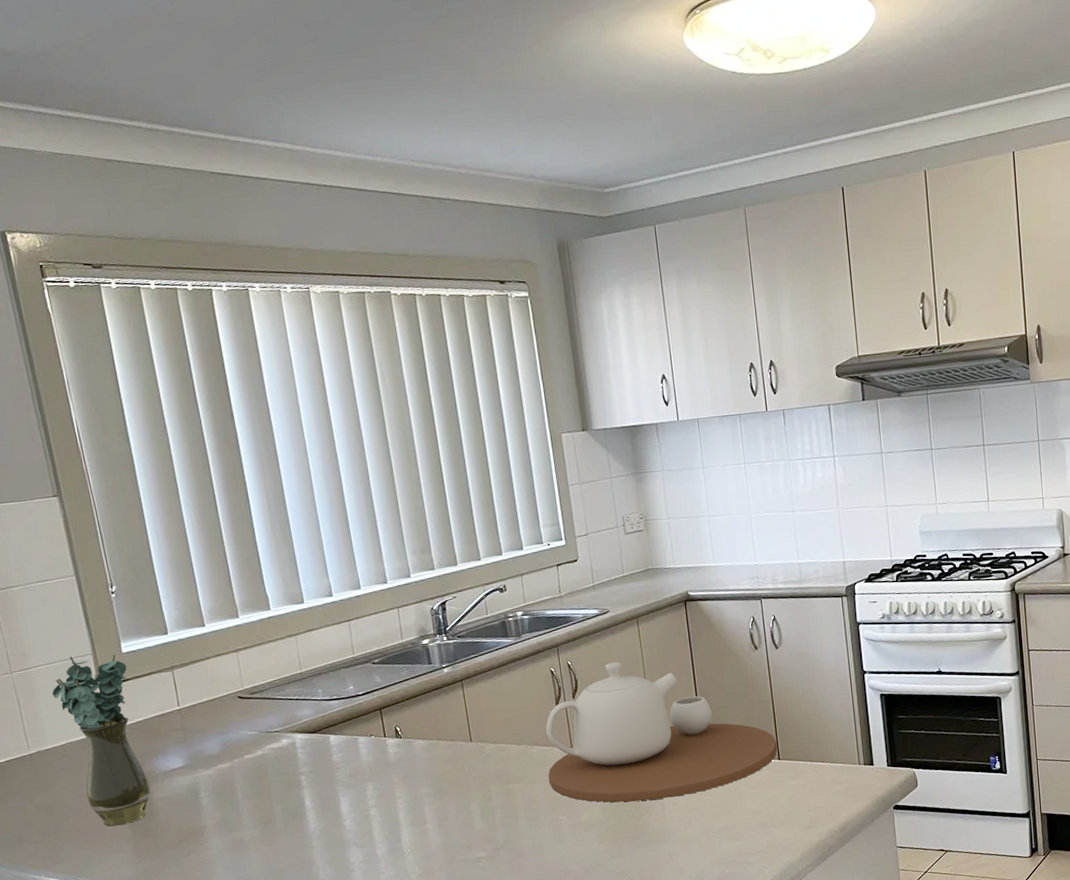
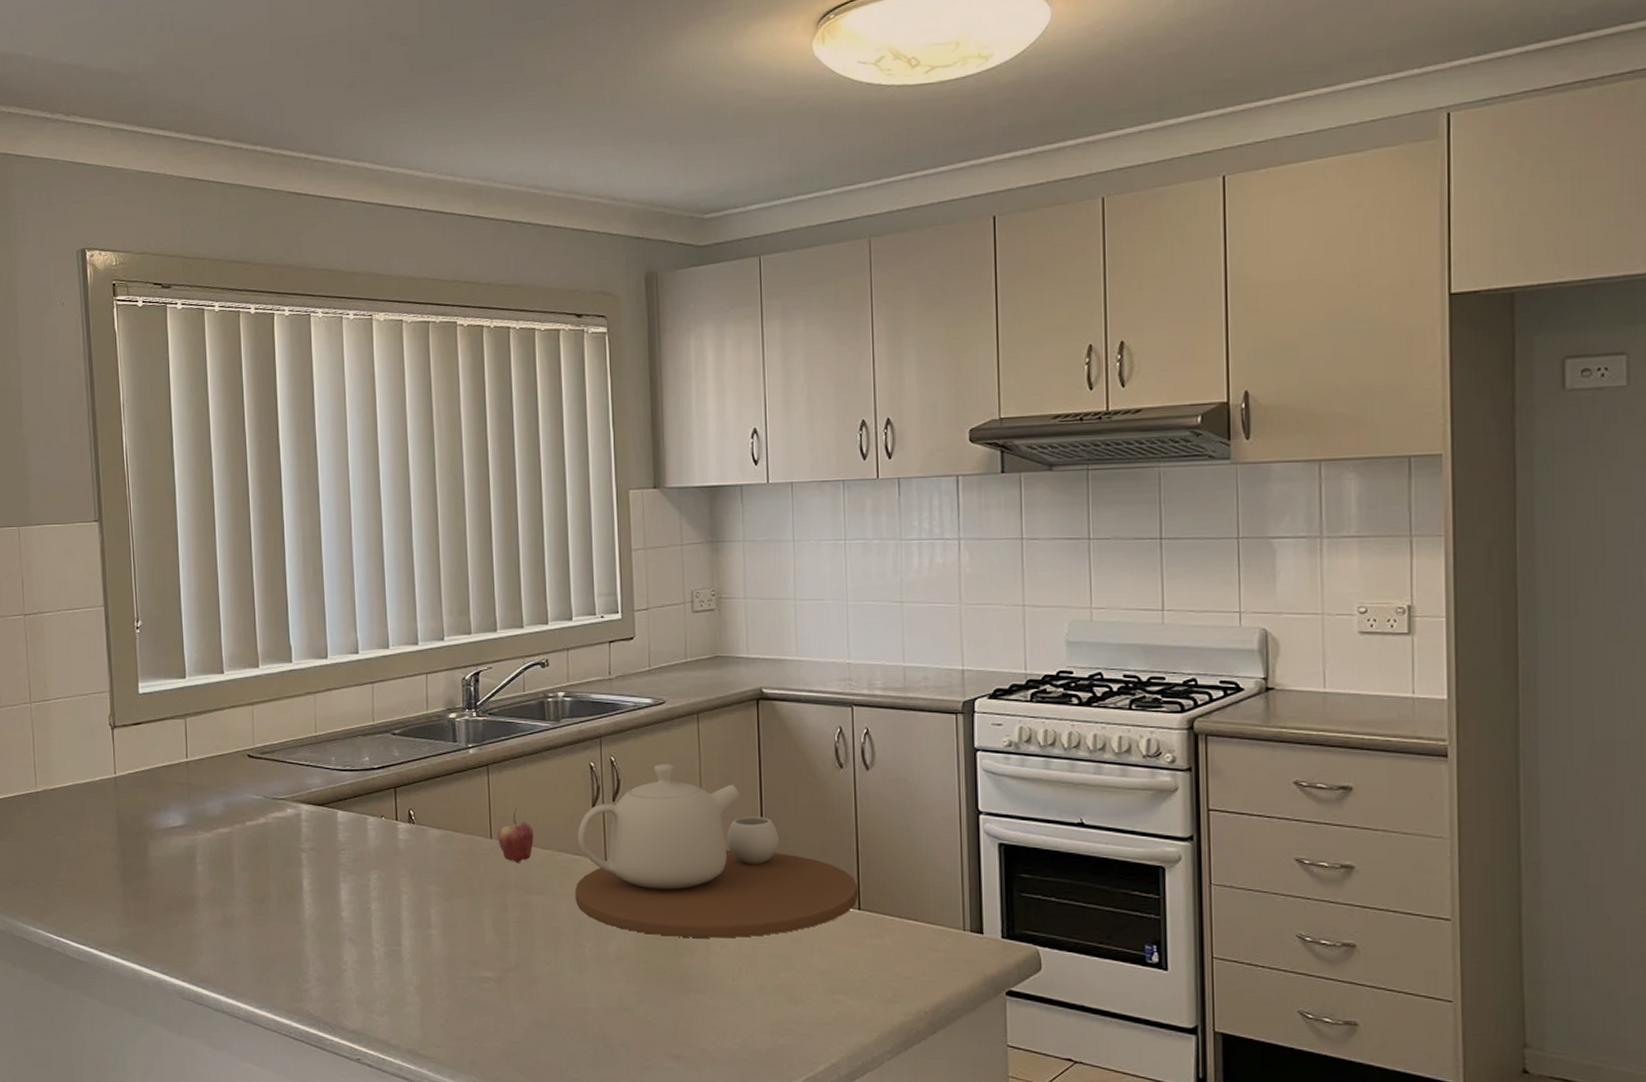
vase: present [52,655,151,826] -> none [66,691,148,882]
fruit: none [476,713,509,759] -> present [497,807,534,862]

